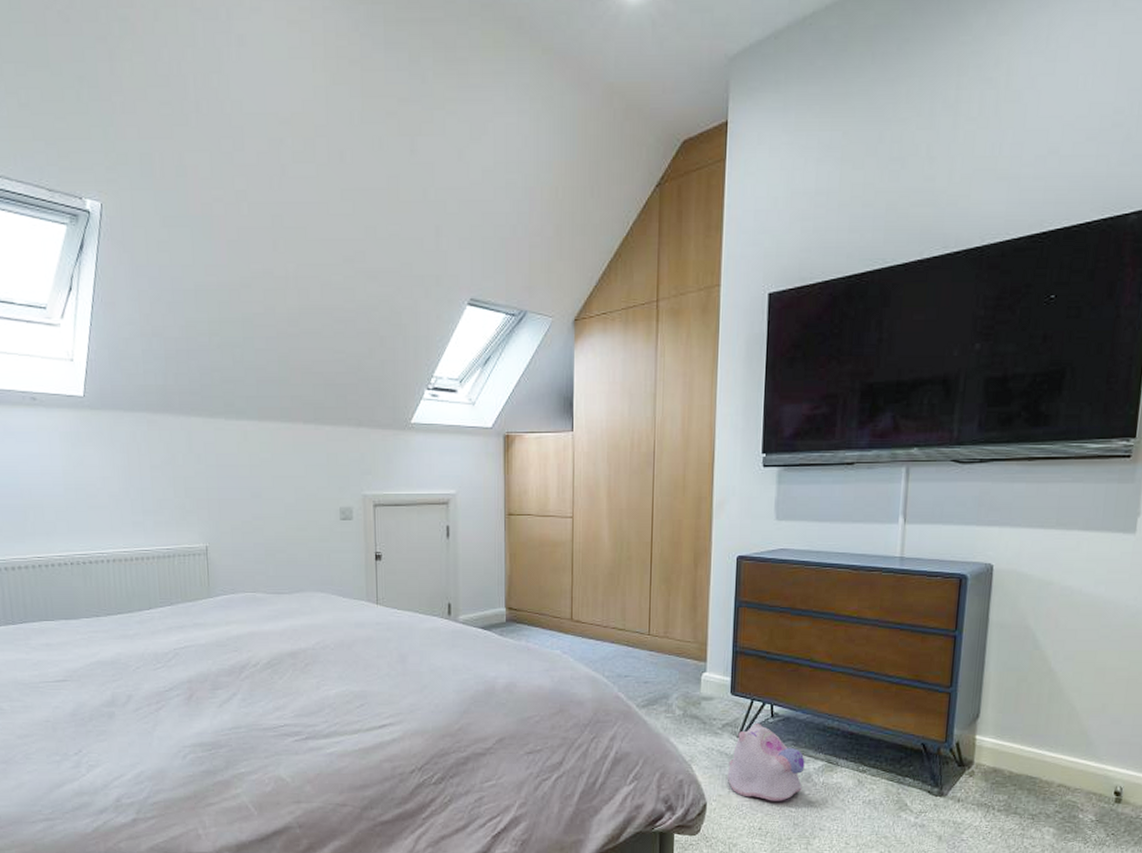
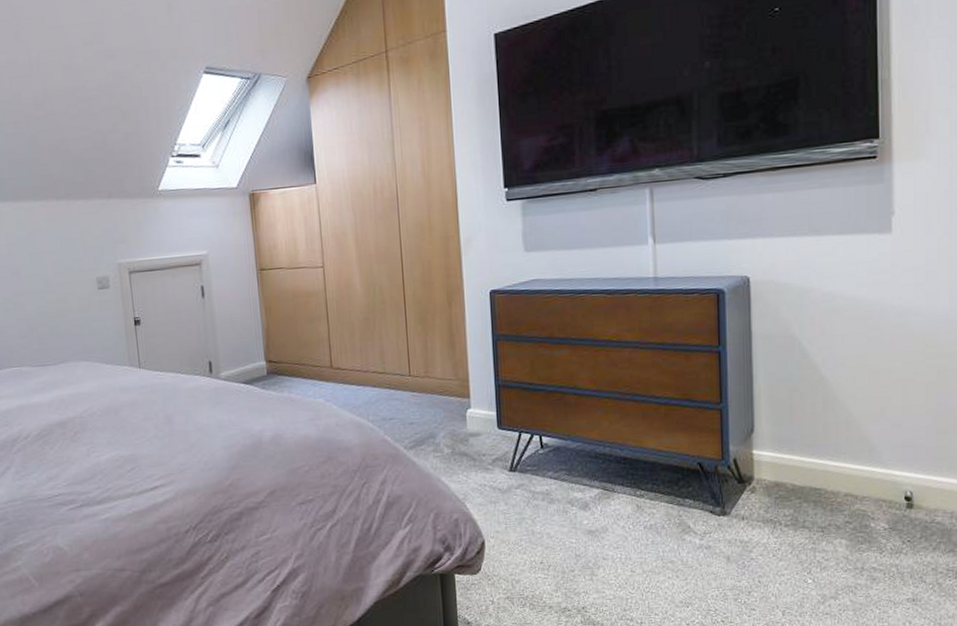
plush toy: present [728,724,805,801] -> none [503,456,581,534]

